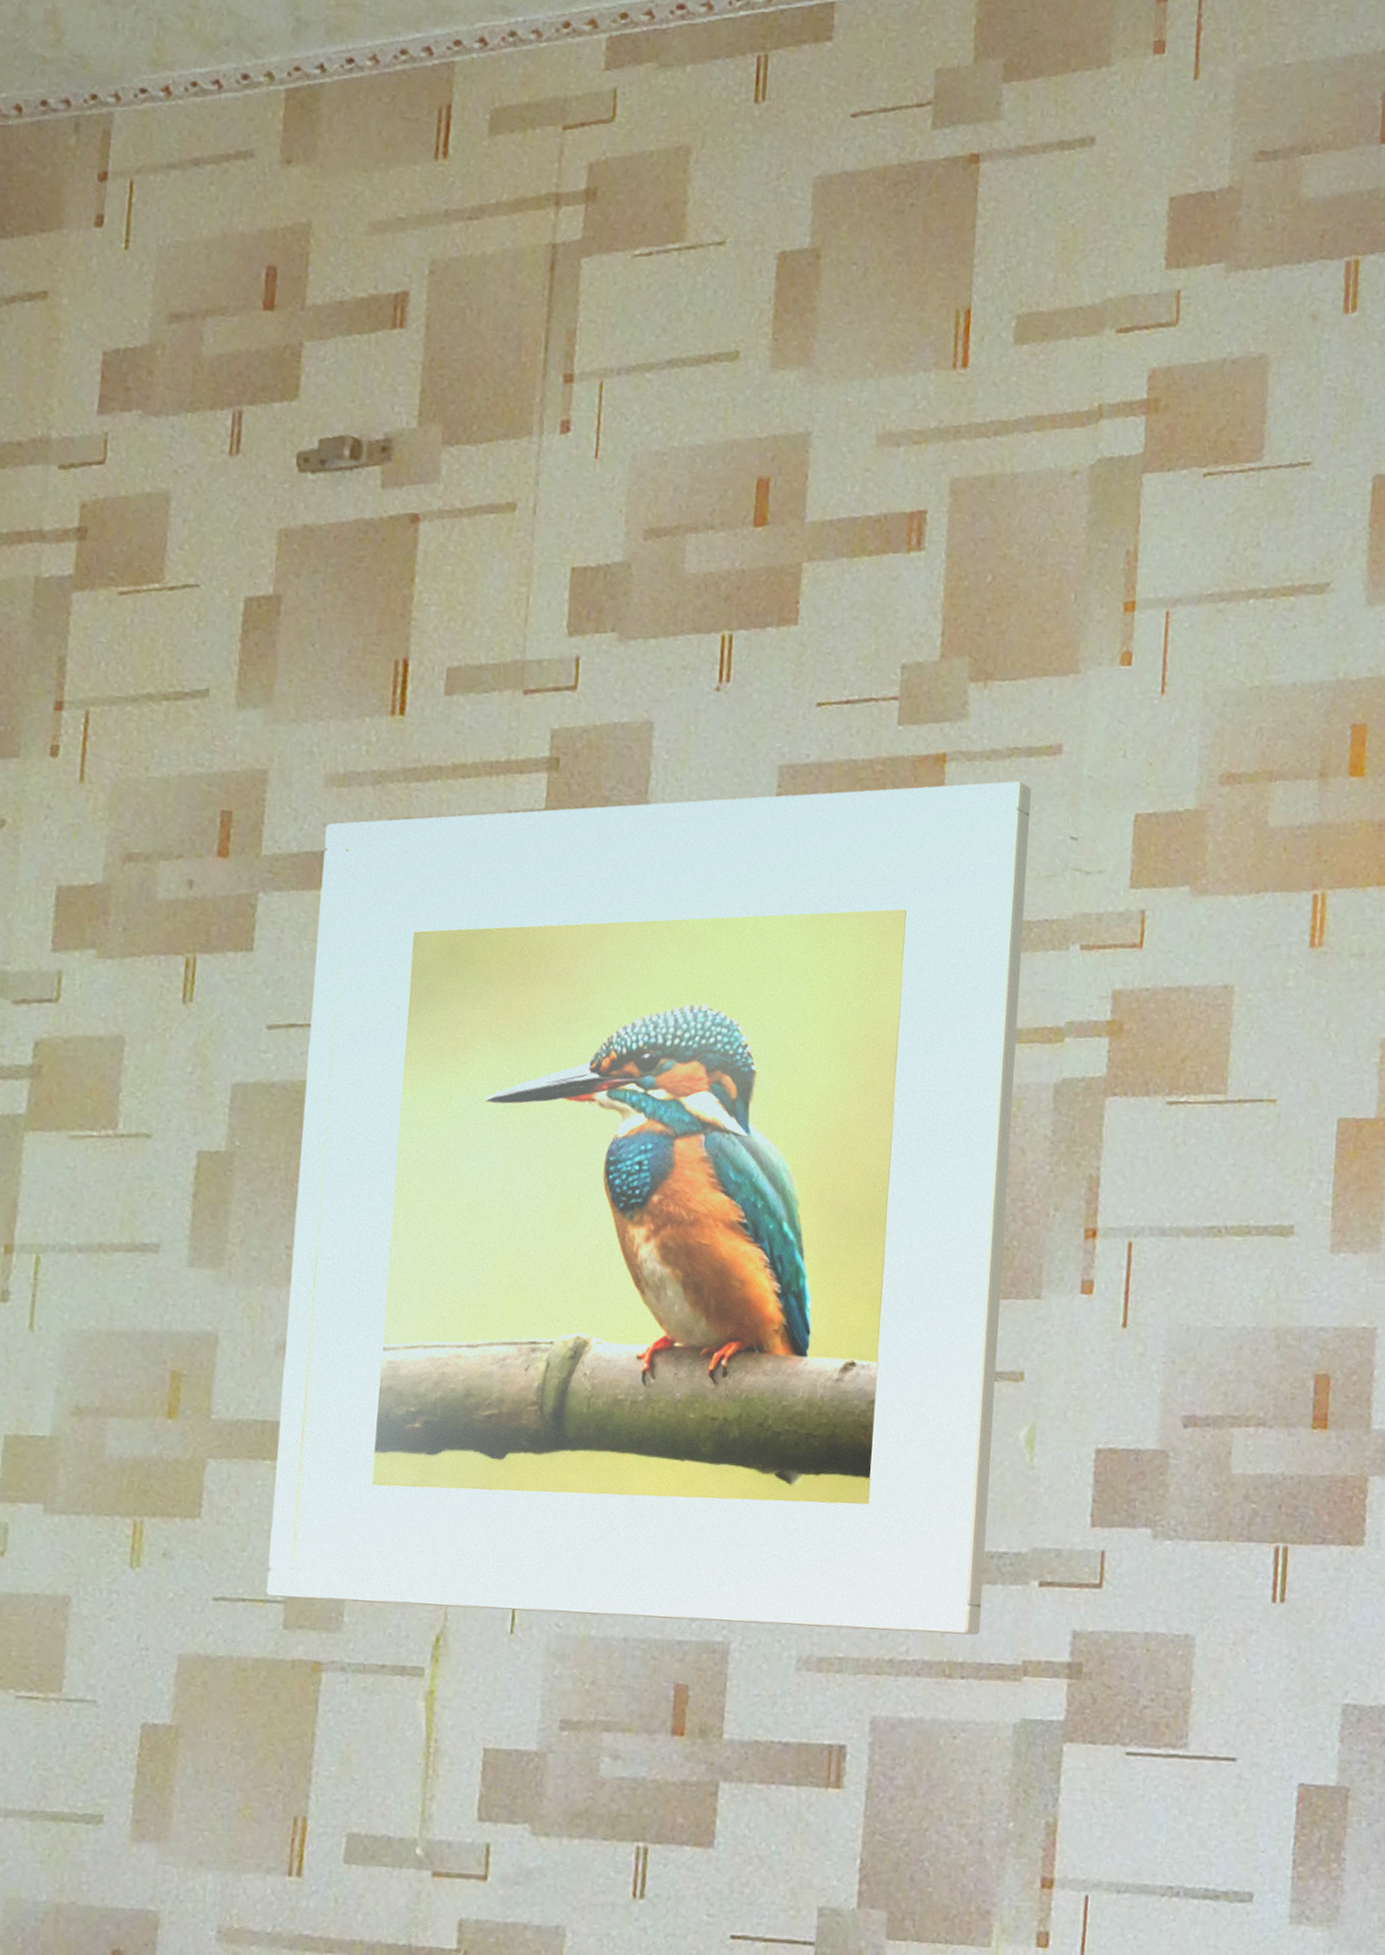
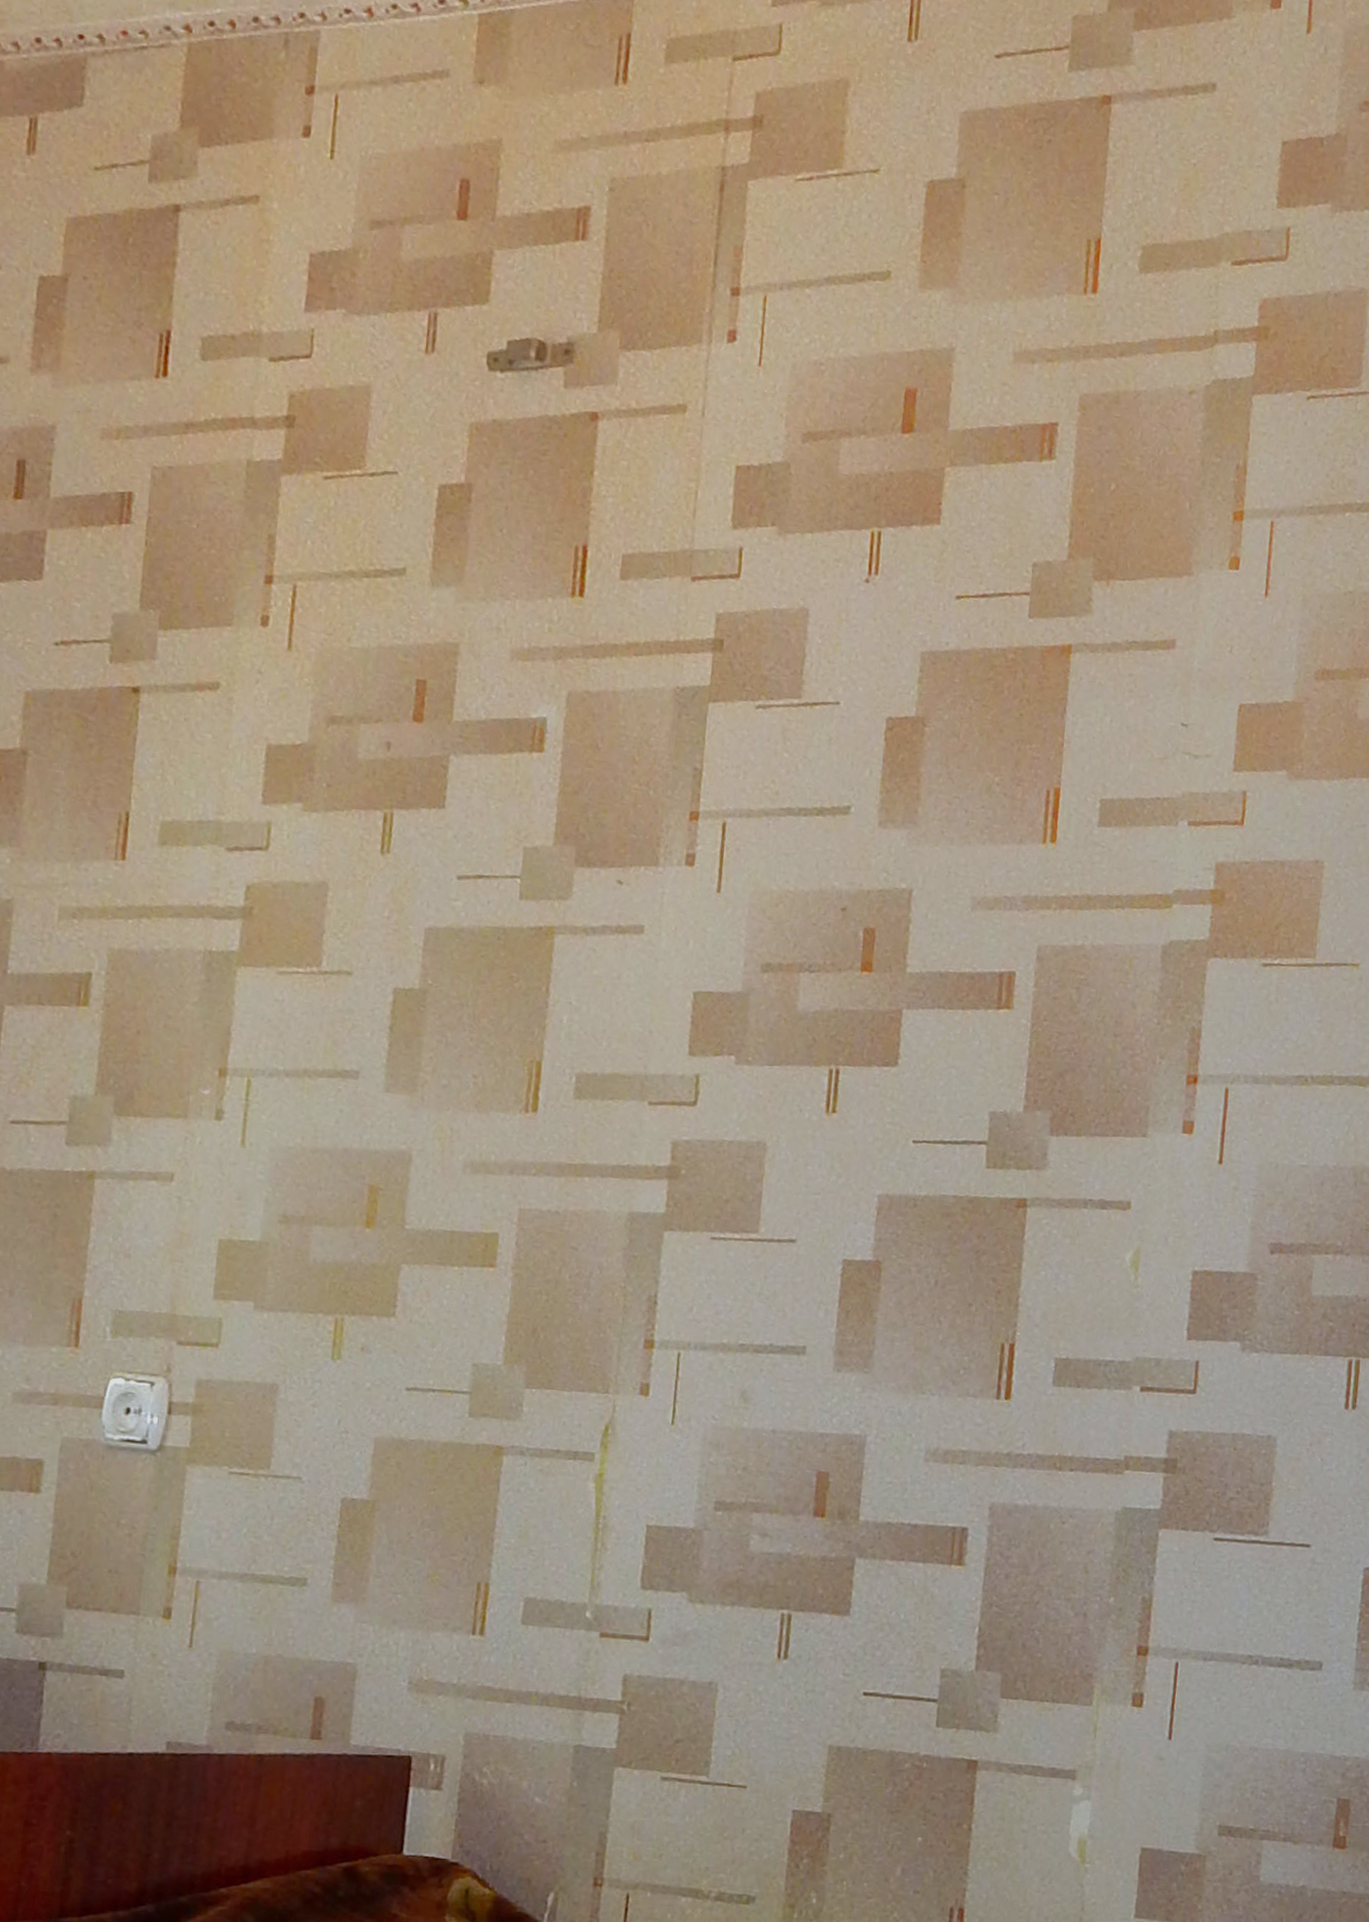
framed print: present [266,781,1031,1635] -> none [453,671,1147,1433]

